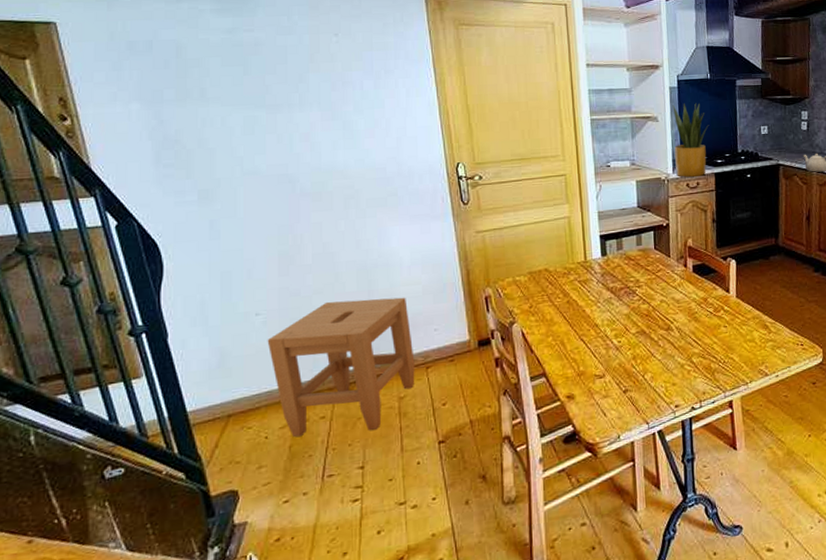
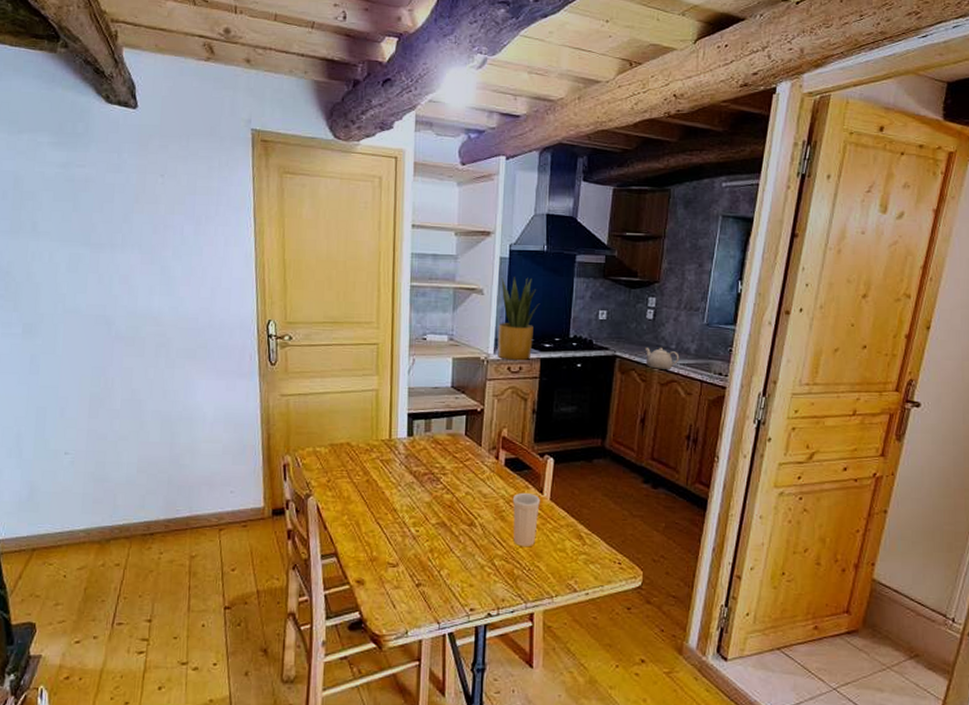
stool: present [267,297,415,438] -> none [73,449,209,585]
cup: none [702,293,728,343] -> present [512,492,540,547]

